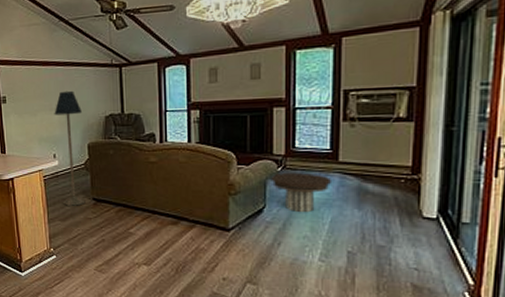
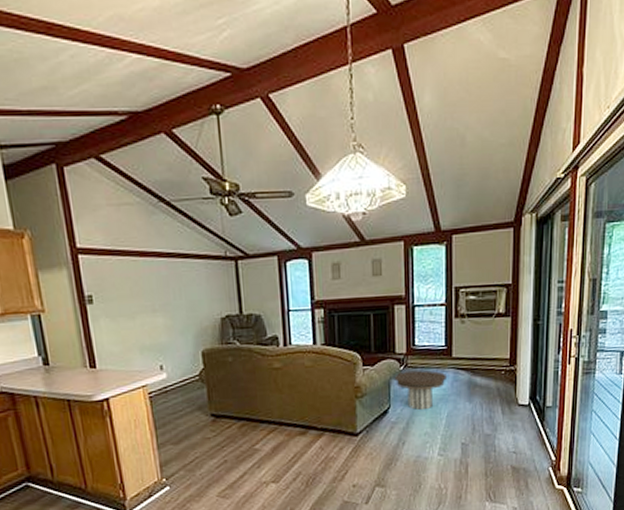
floor lamp: present [54,90,86,206] -> none [158,287,203,426]

